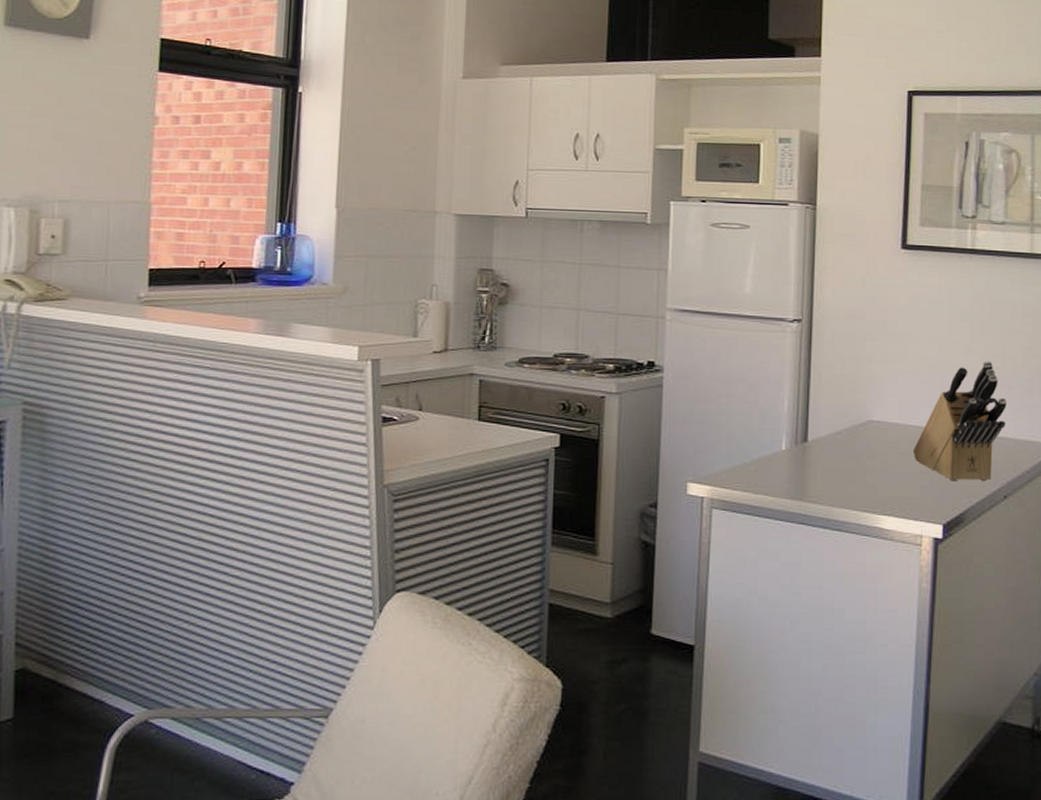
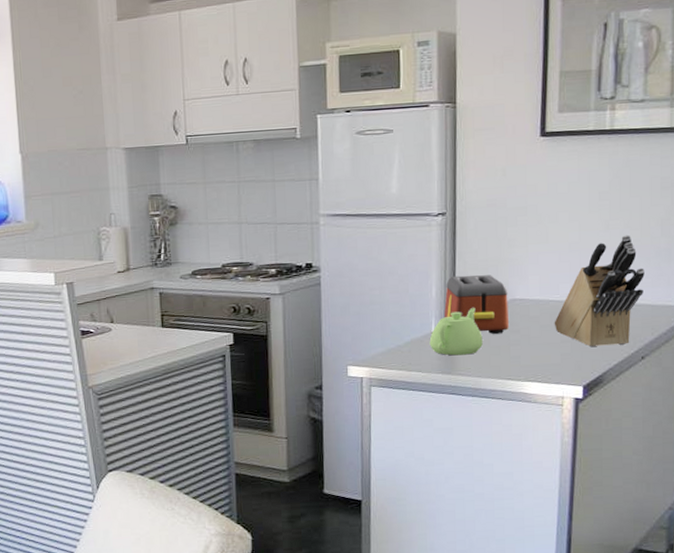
teapot: none [779,427,837,480] -> present [429,308,483,356]
toaster: none [796,389,865,458] -> present [444,275,509,334]

